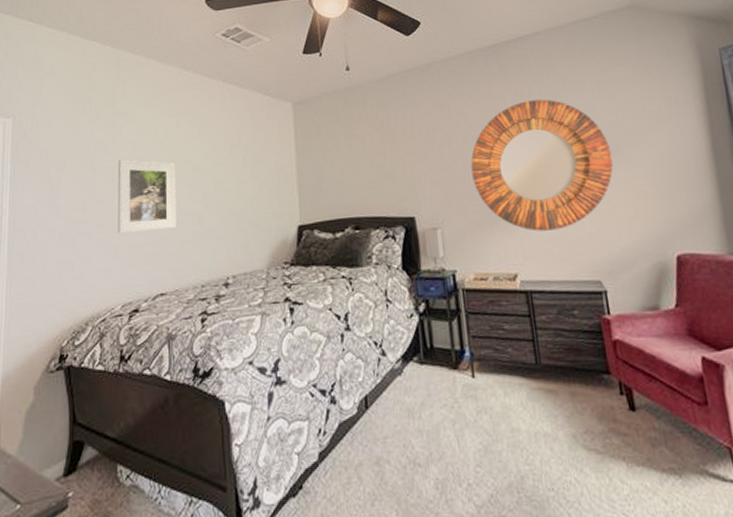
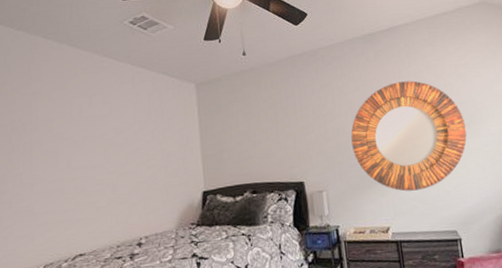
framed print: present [117,159,176,233] -> none [35,135,92,202]

